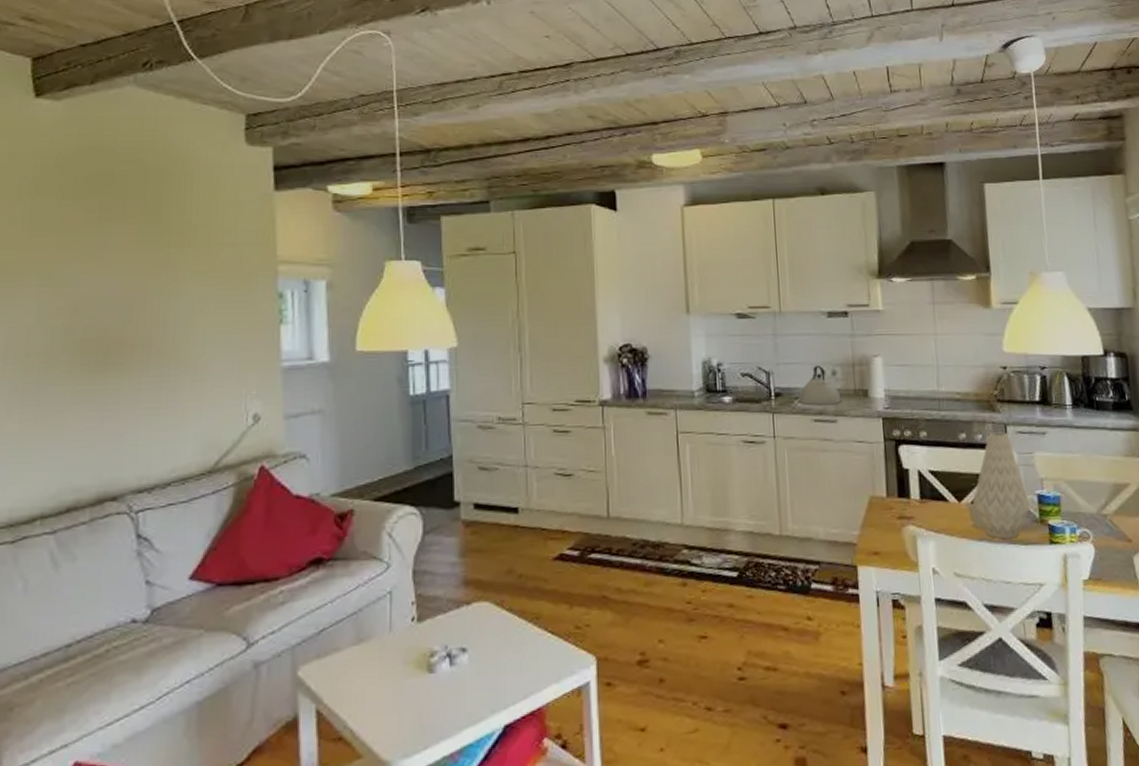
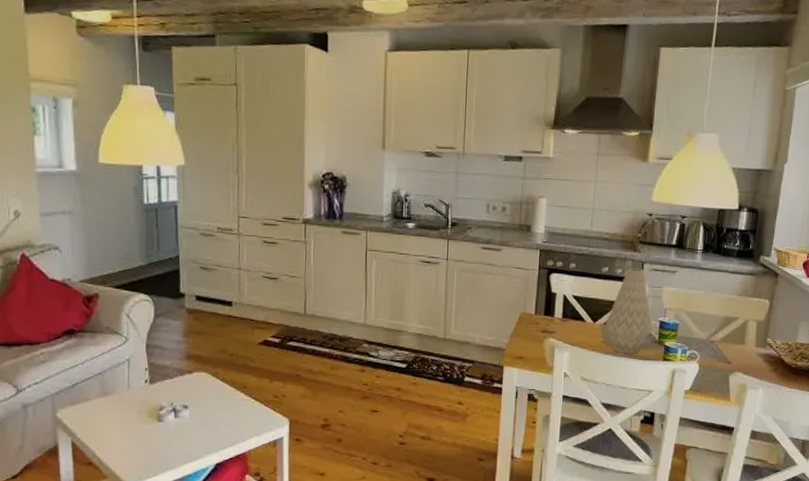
kettle: present [799,366,841,406] -> none [471,202,507,236]

